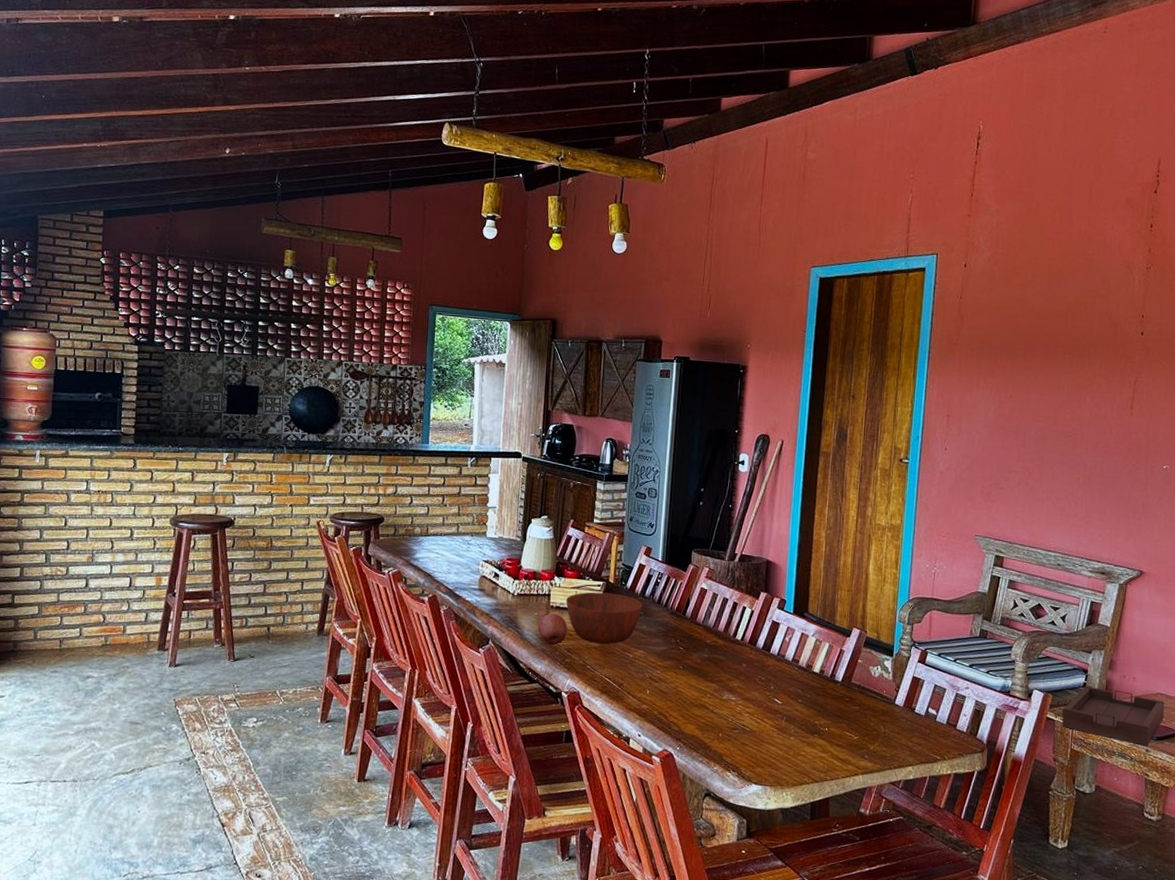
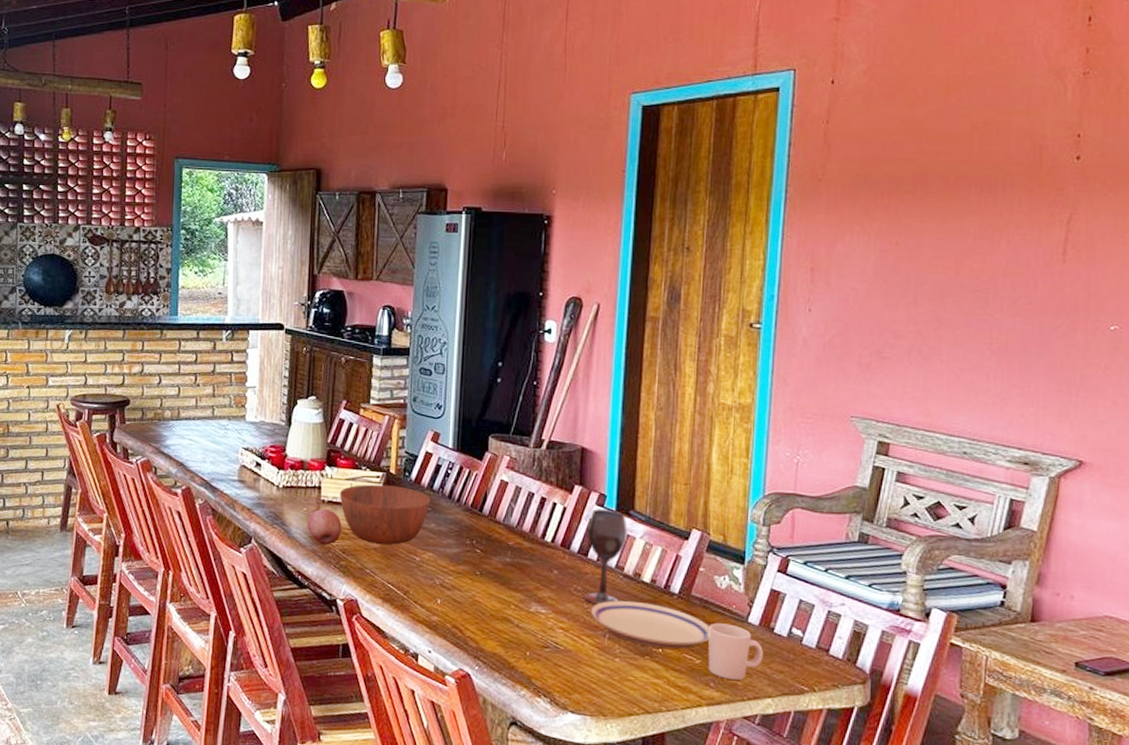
wine glass: none [767,612,802,692] -> present [584,509,628,605]
plate: none [771,688,866,728] -> present [590,600,711,650]
mug: none [863,705,906,752] -> present [708,623,763,680]
tray: present [1062,686,1165,746] -> none [972,605,1115,683]

